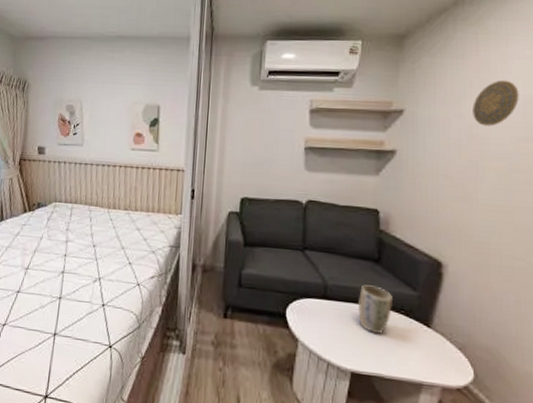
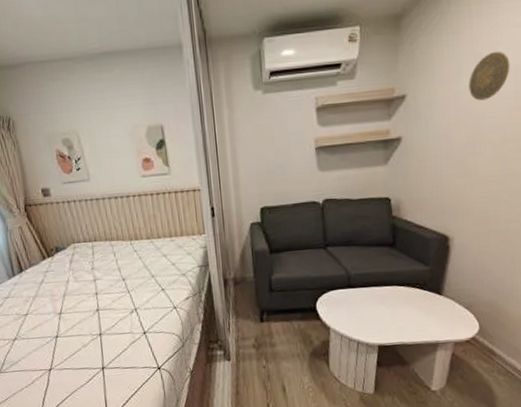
plant pot: present [357,285,392,334] -> none [378,268,409,309]

